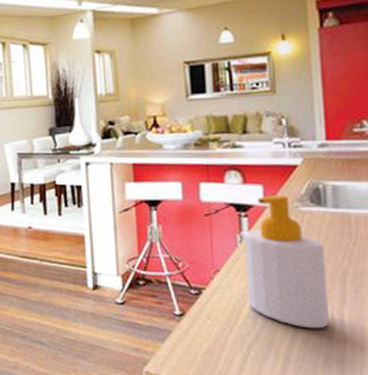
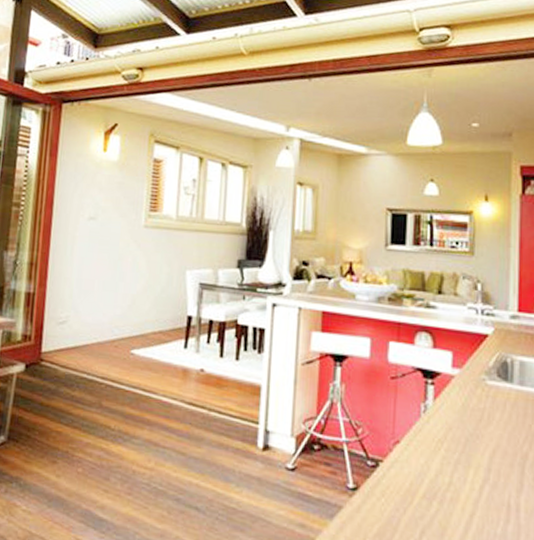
soap bottle: present [243,195,329,329] -> none [425,364,507,517]

